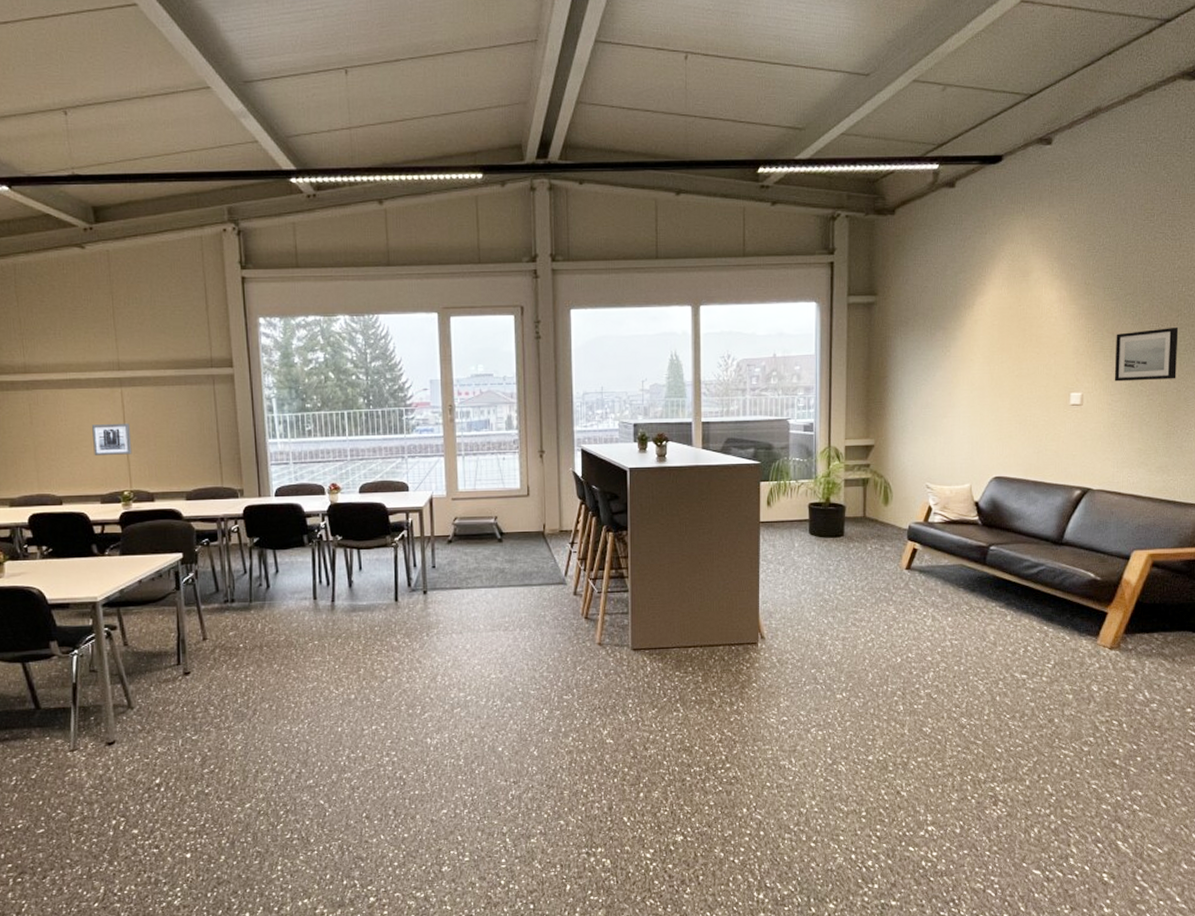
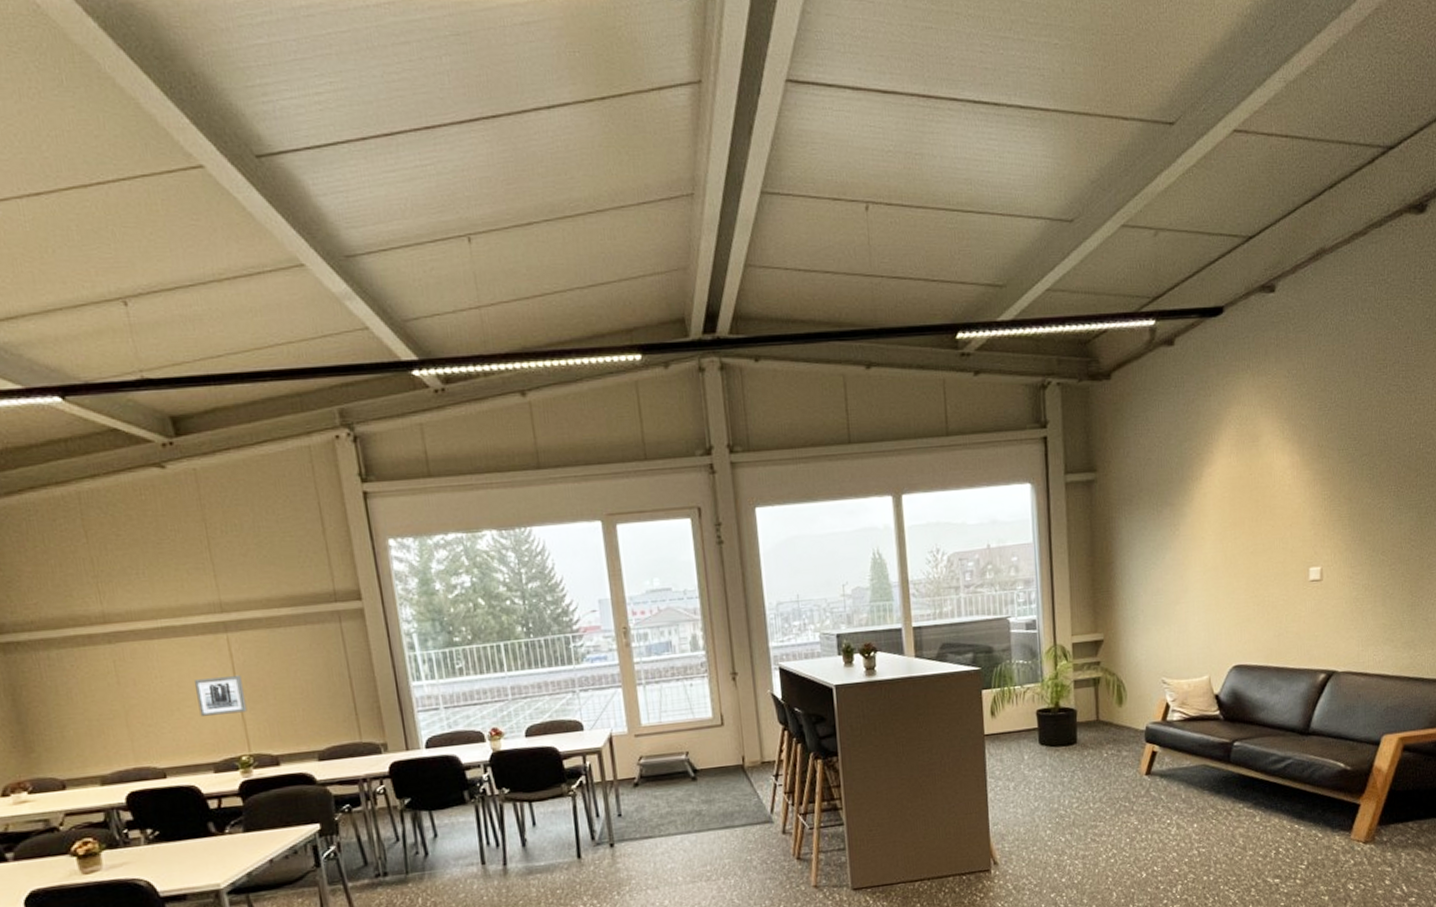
wall art: present [1114,328,1179,382] -> none [1354,489,1418,552]

